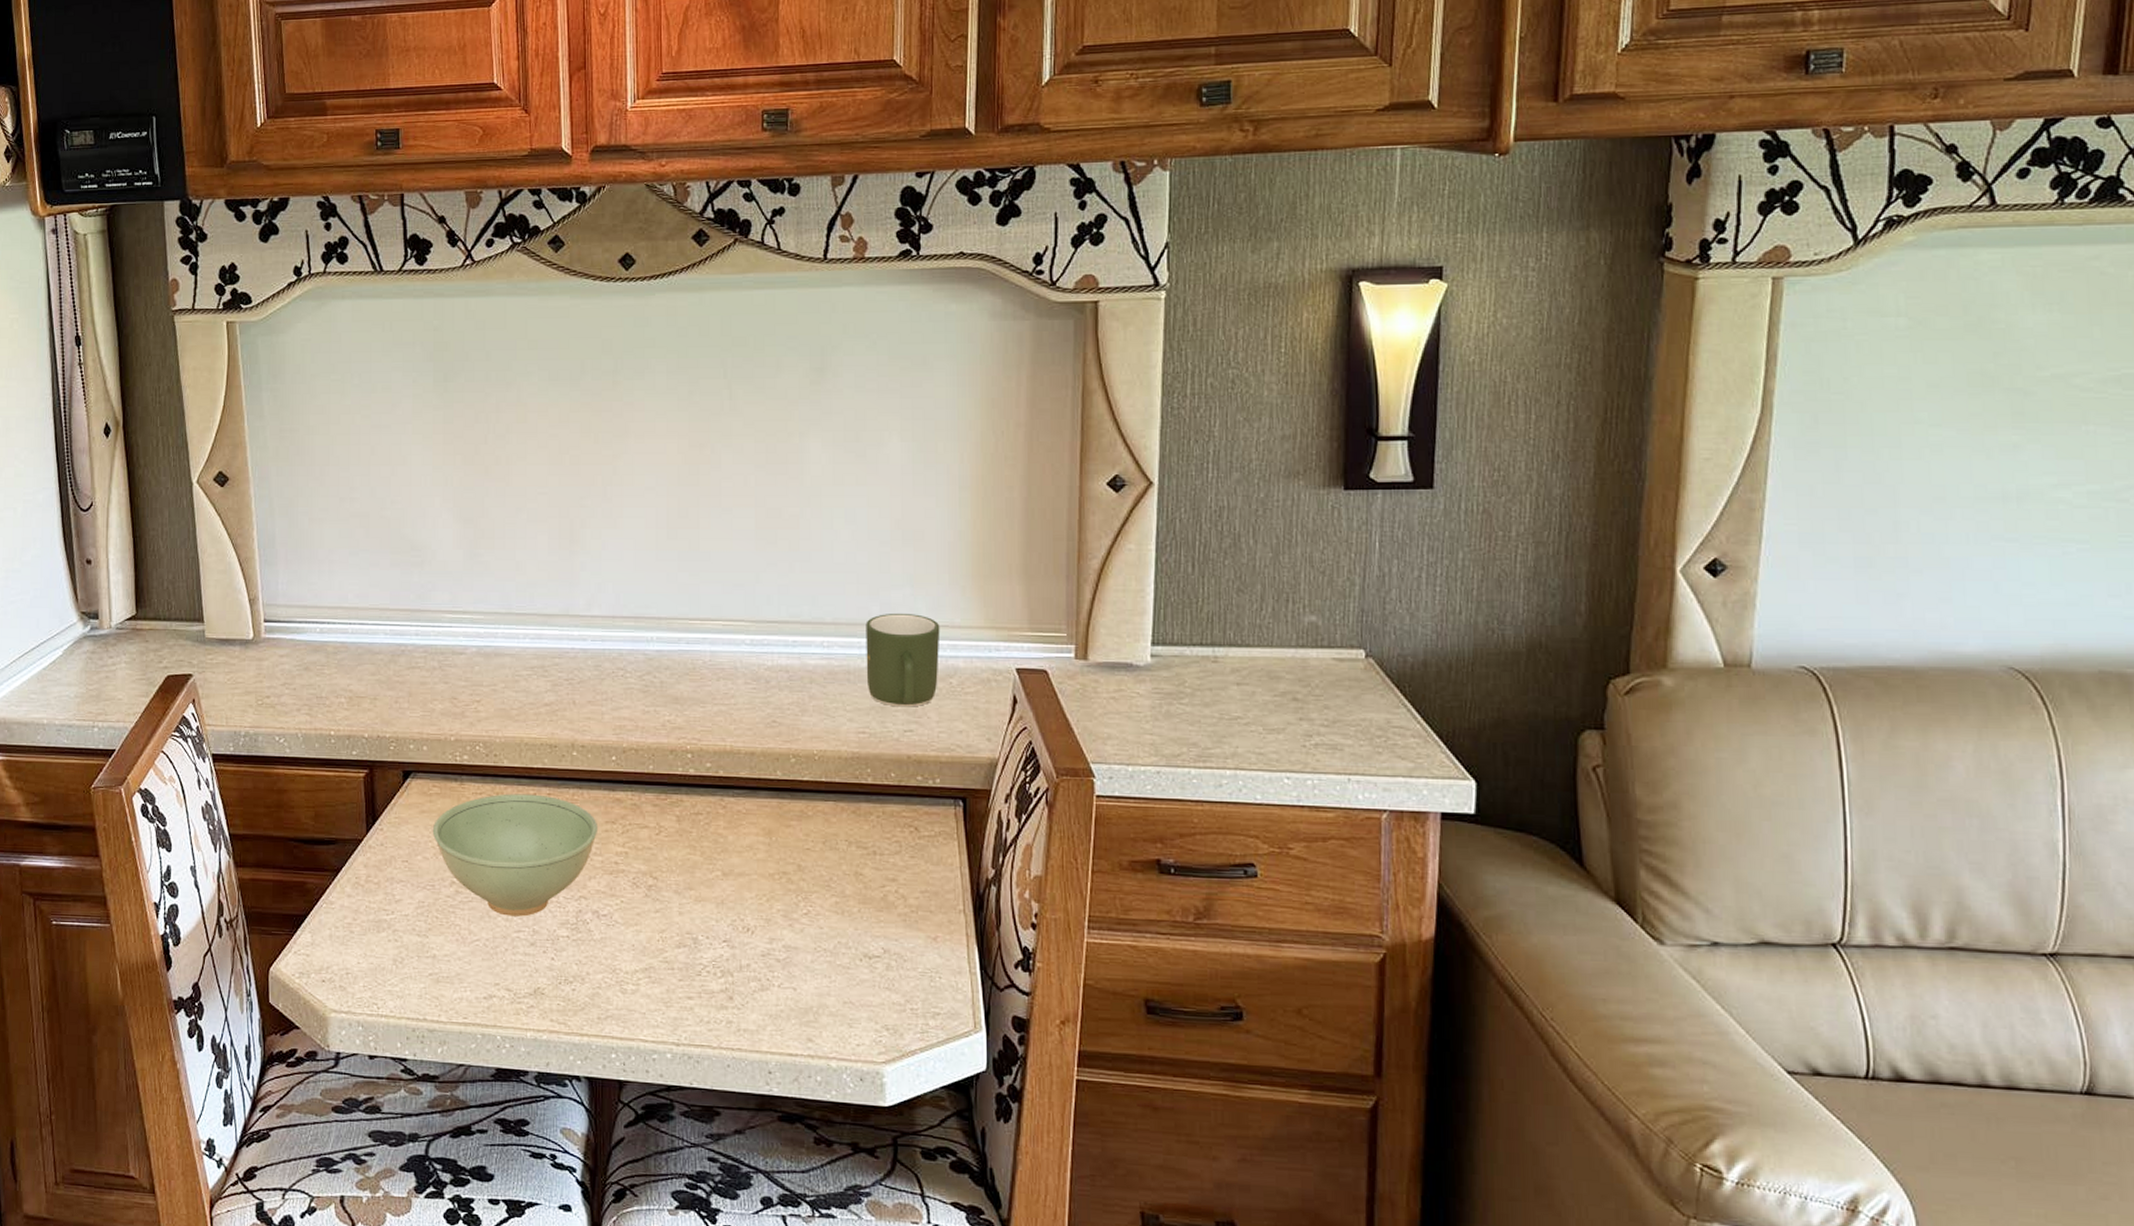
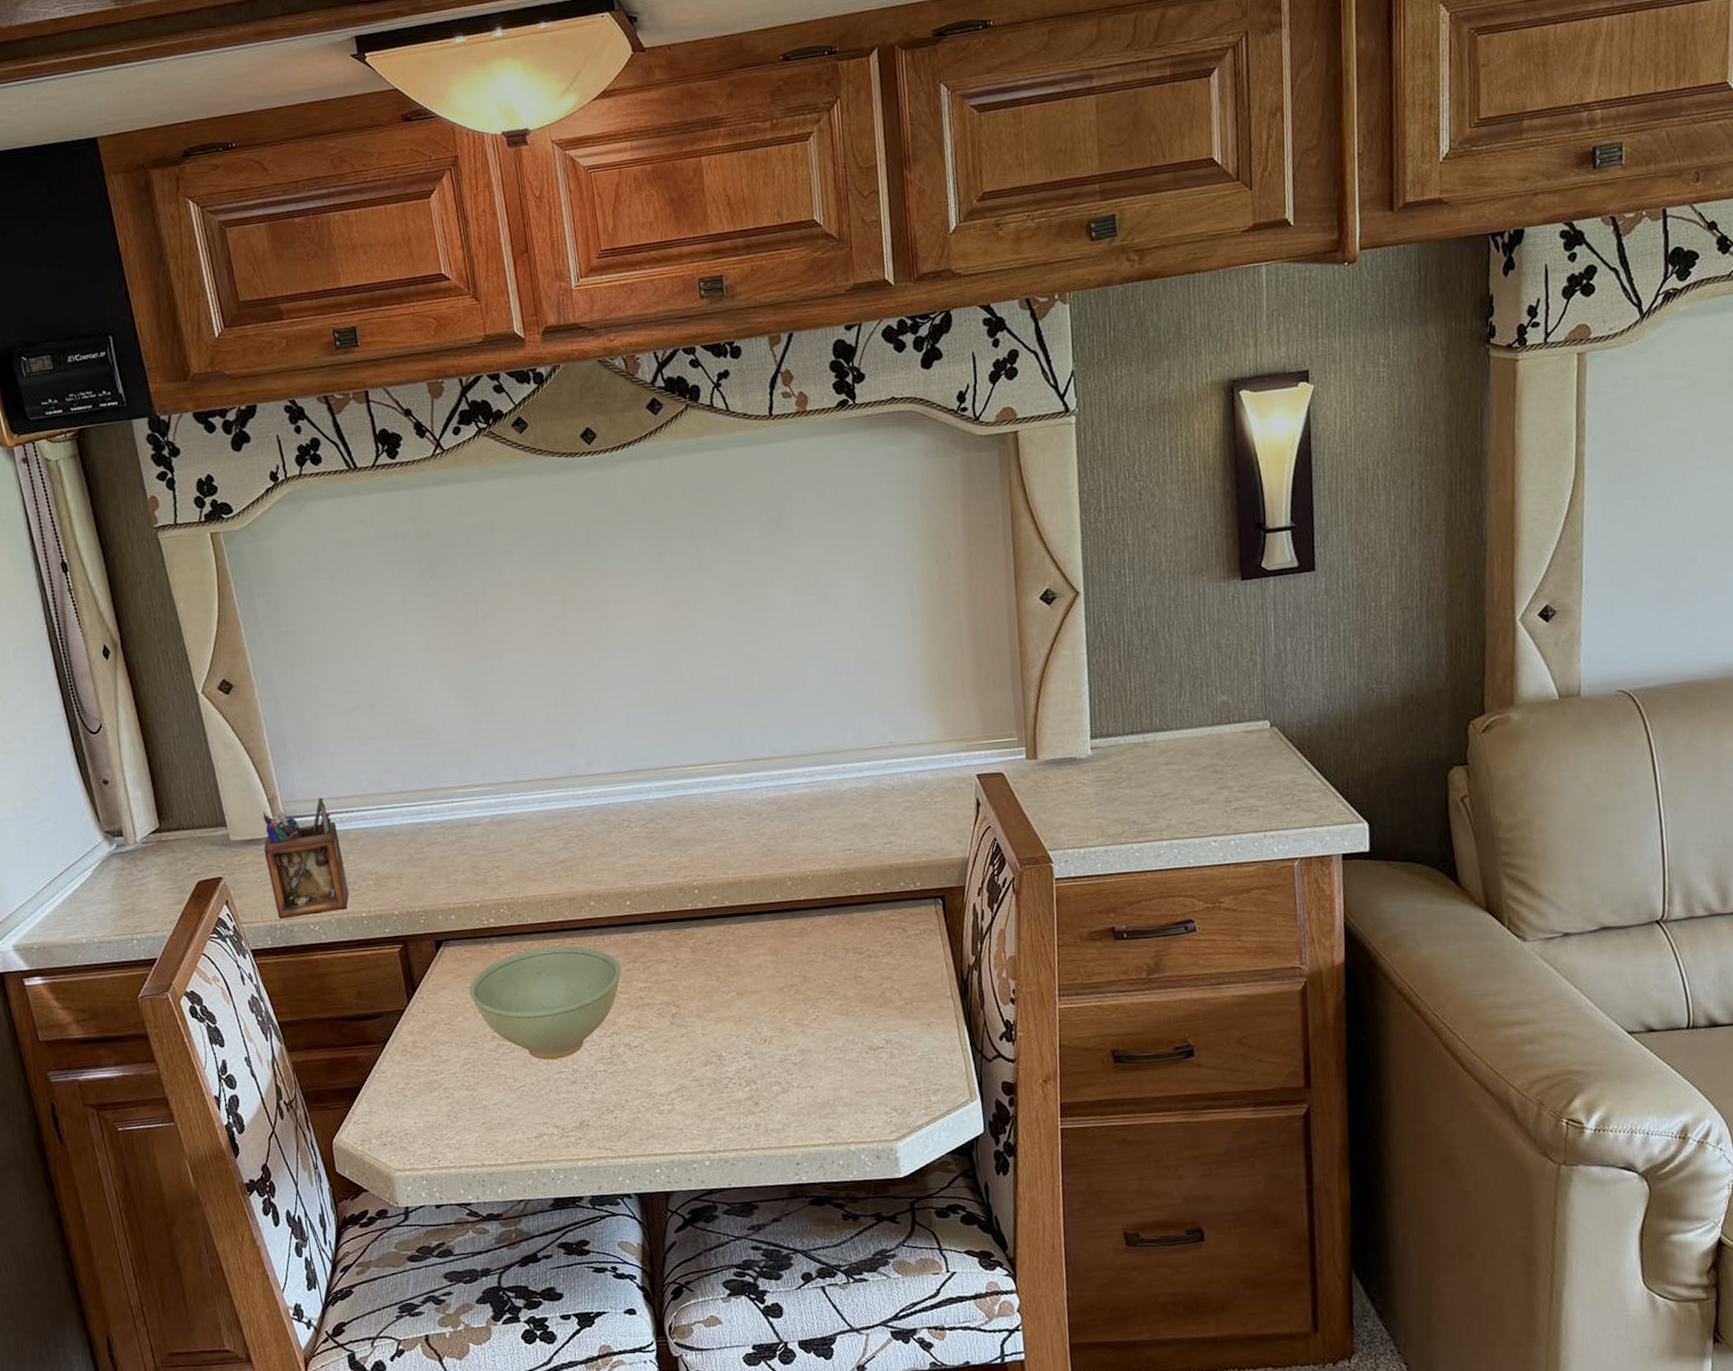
desk organizer: none [238,605,320,727] -> present [262,798,349,920]
mug: present [866,612,940,707] -> none [841,736,910,823]

